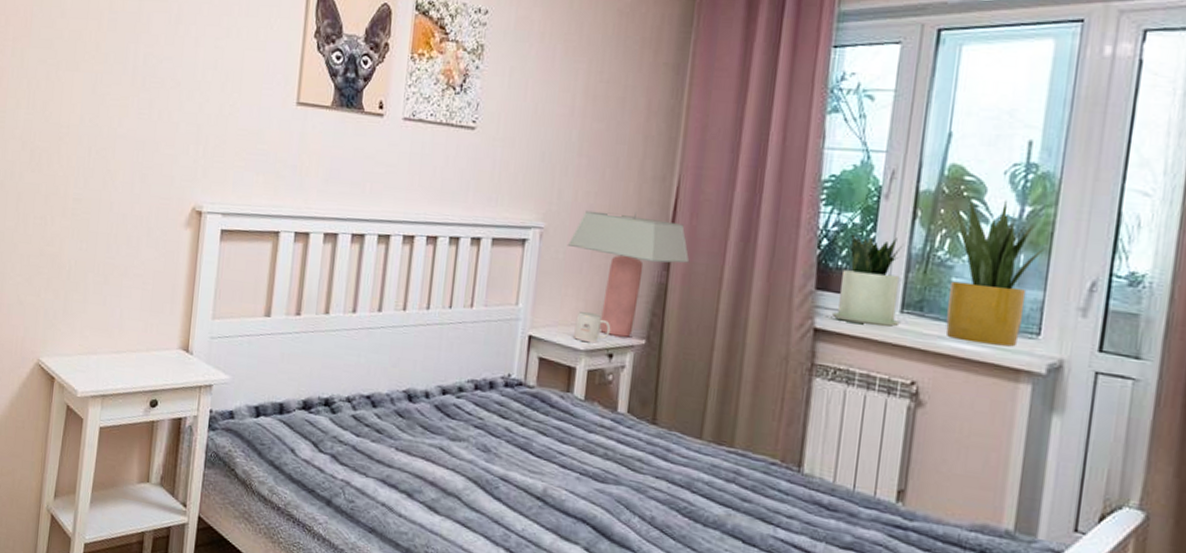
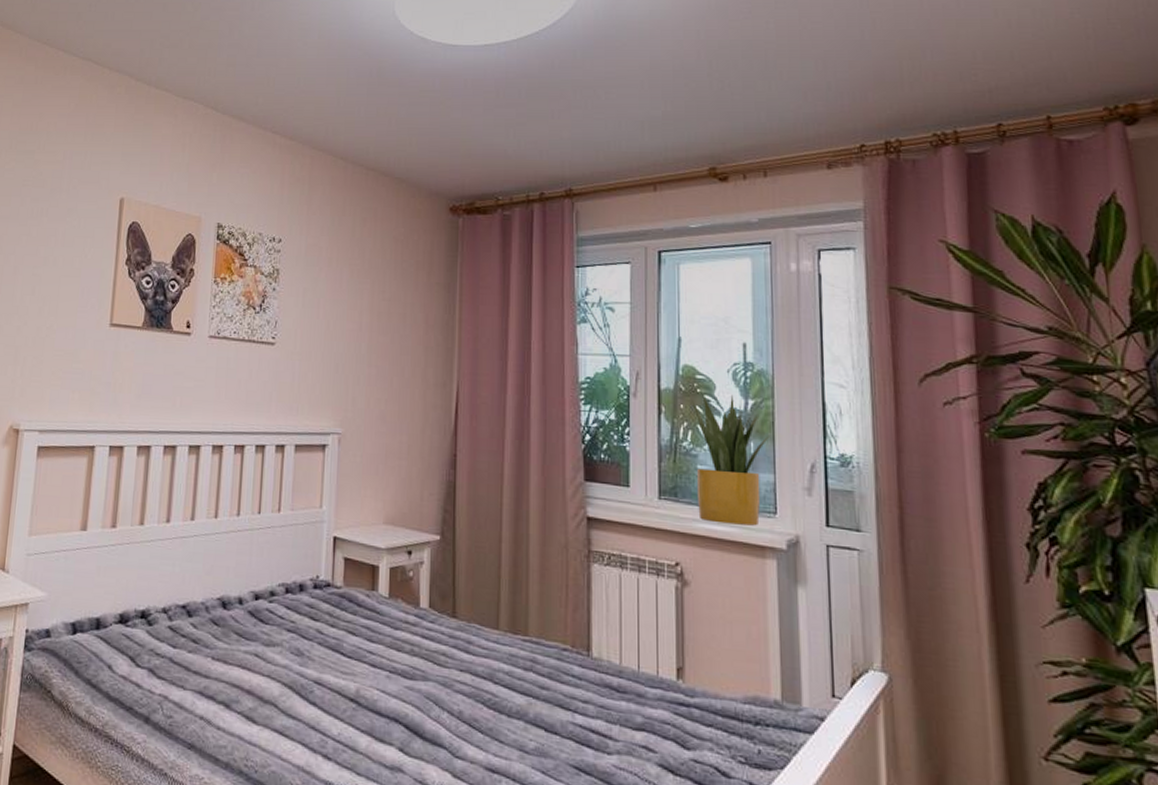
table lamp: present [567,210,690,337] -> none [363,416,473,534]
mug: present [574,311,611,344] -> none [375,510,408,542]
planter: present [831,234,904,328] -> none [600,429,660,513]

